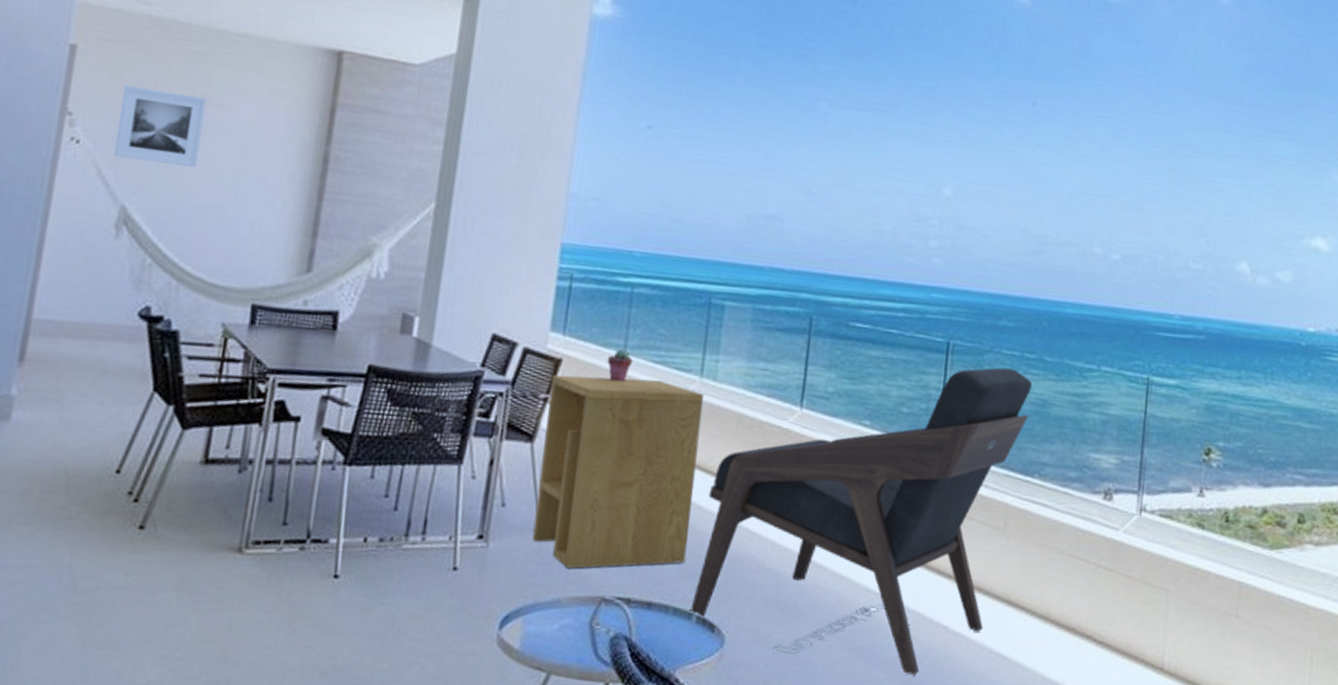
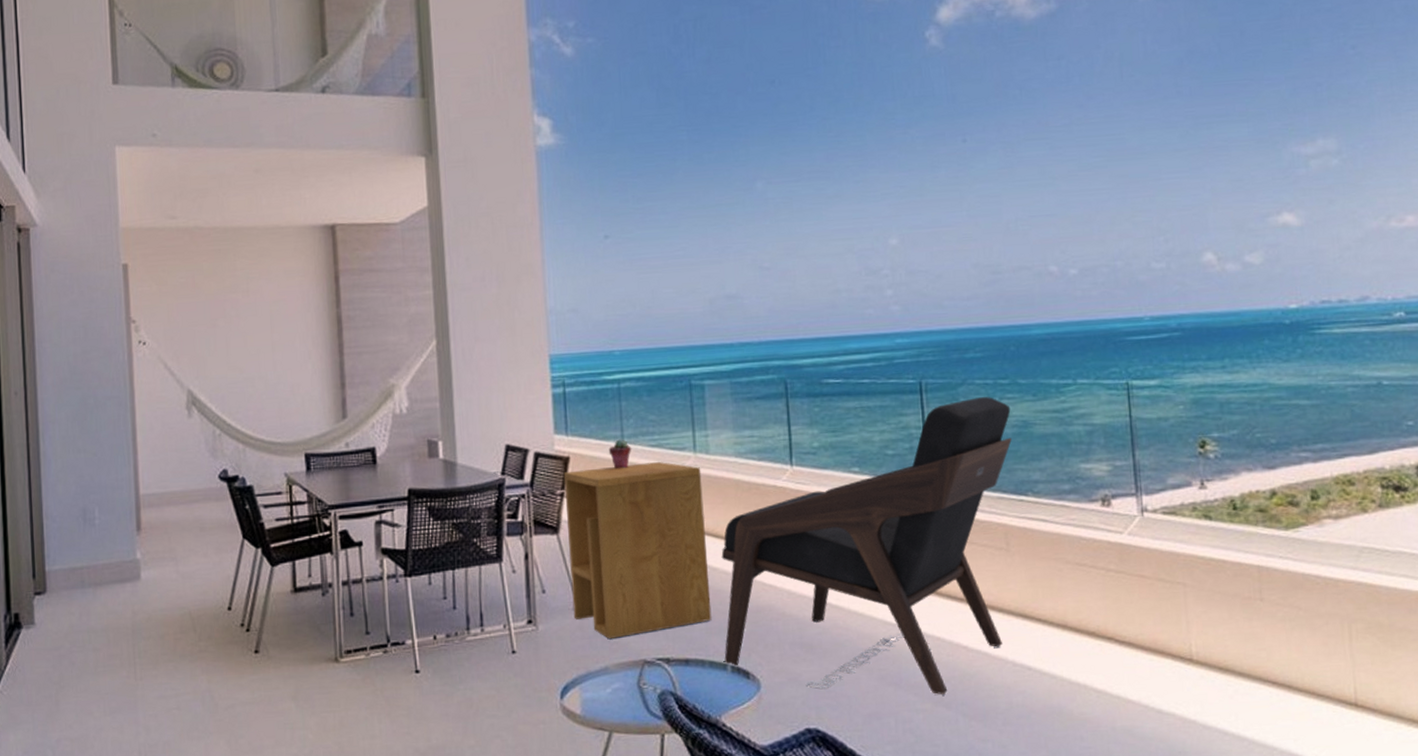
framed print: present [114,85,207,167] -> none [170,287,239,351]

